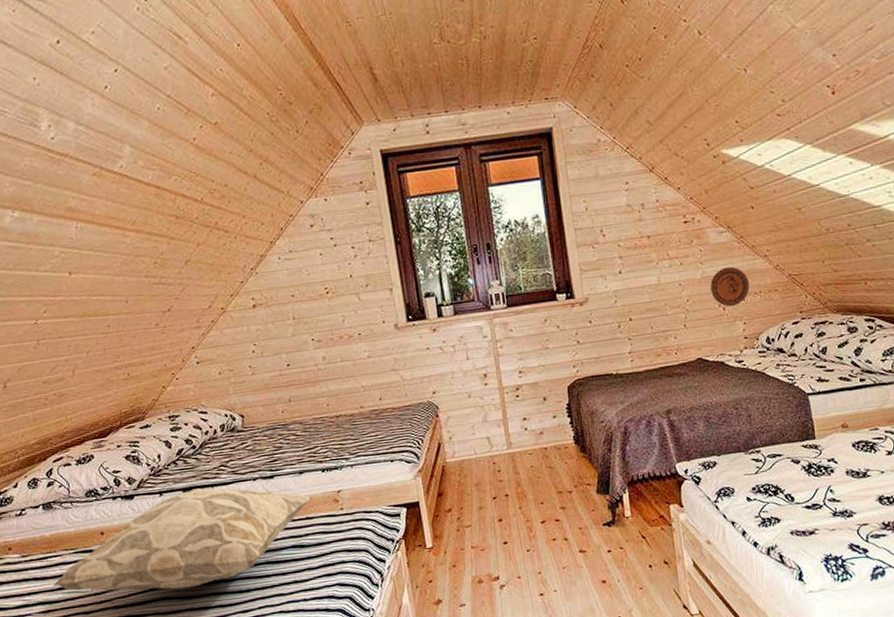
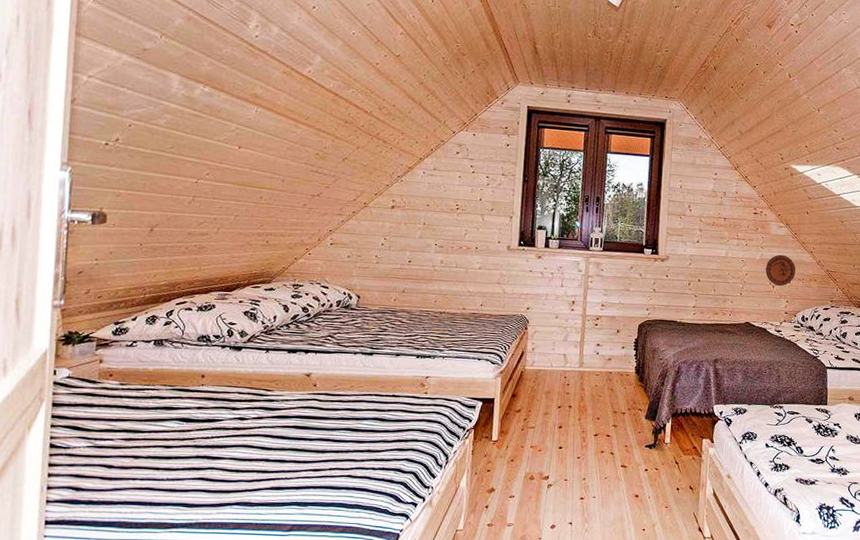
decorative pillow: present [53,487,313,591] -> none [142,352,403,440]

